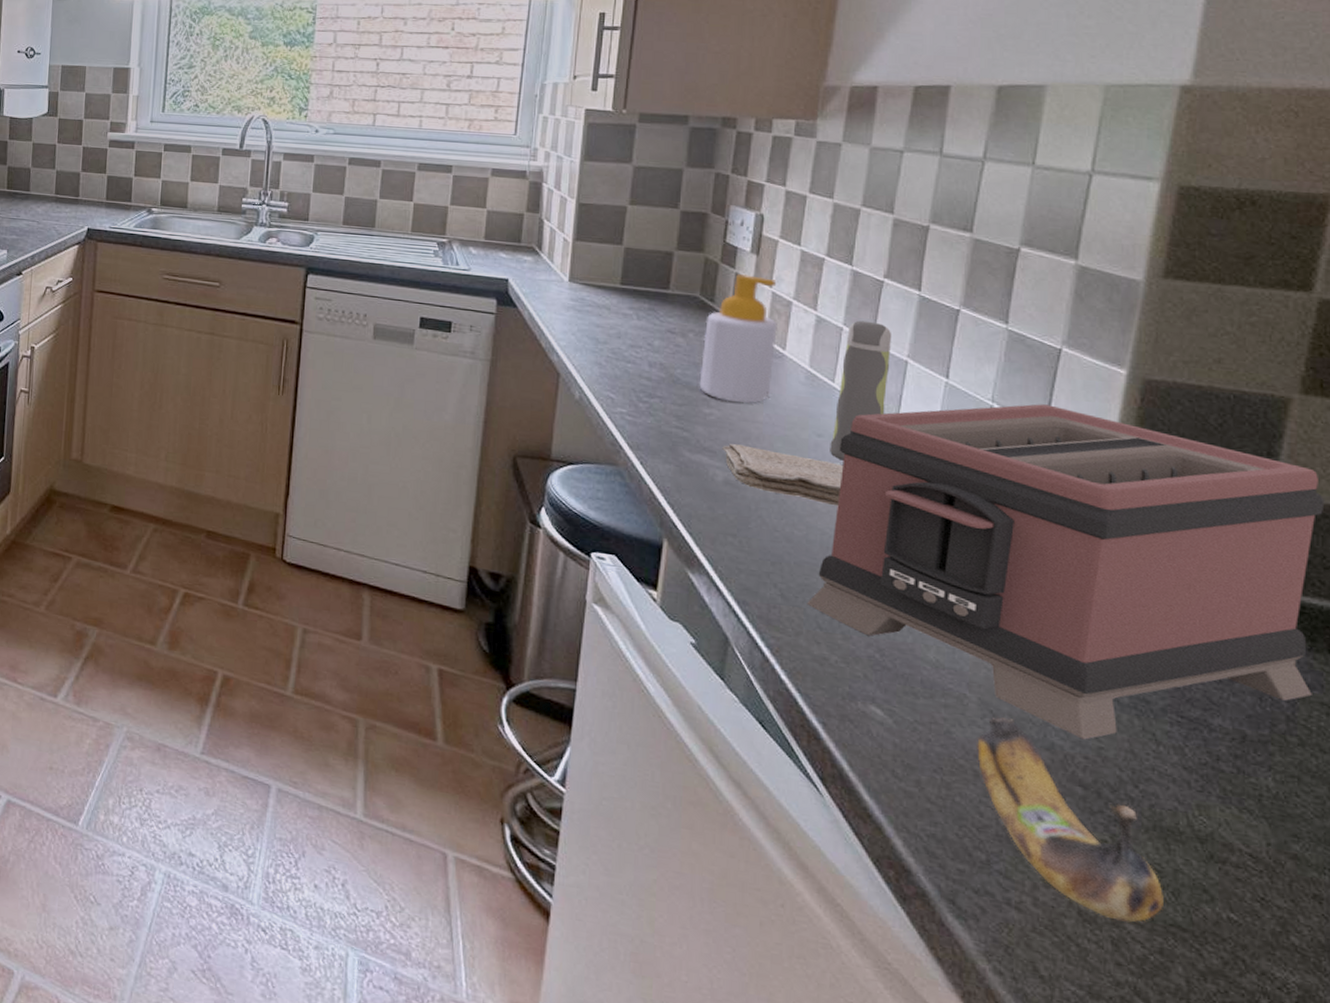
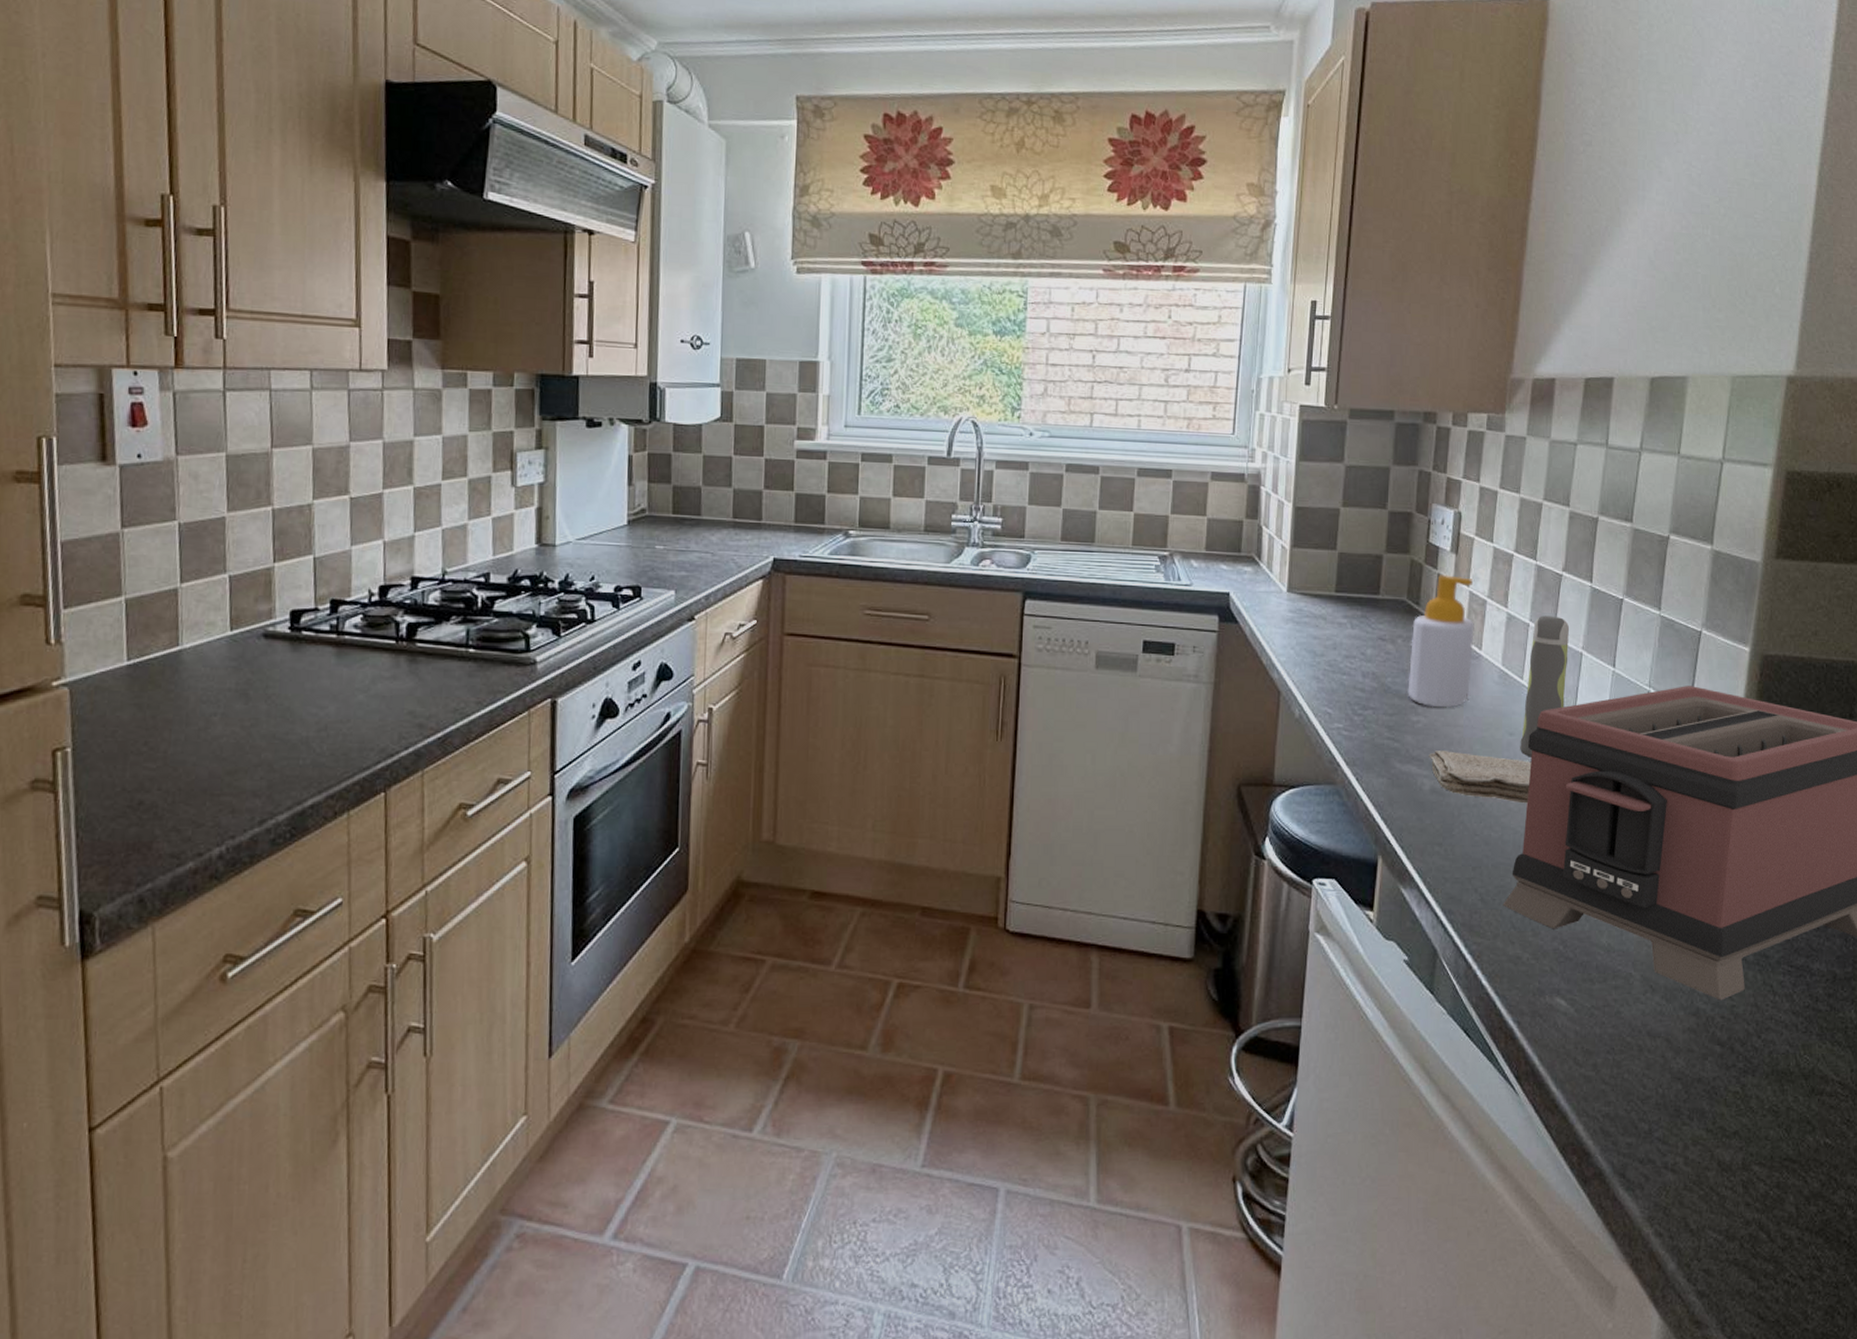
banana: present [977,717,1163,923] -> none [1640,991,1779,1164]

